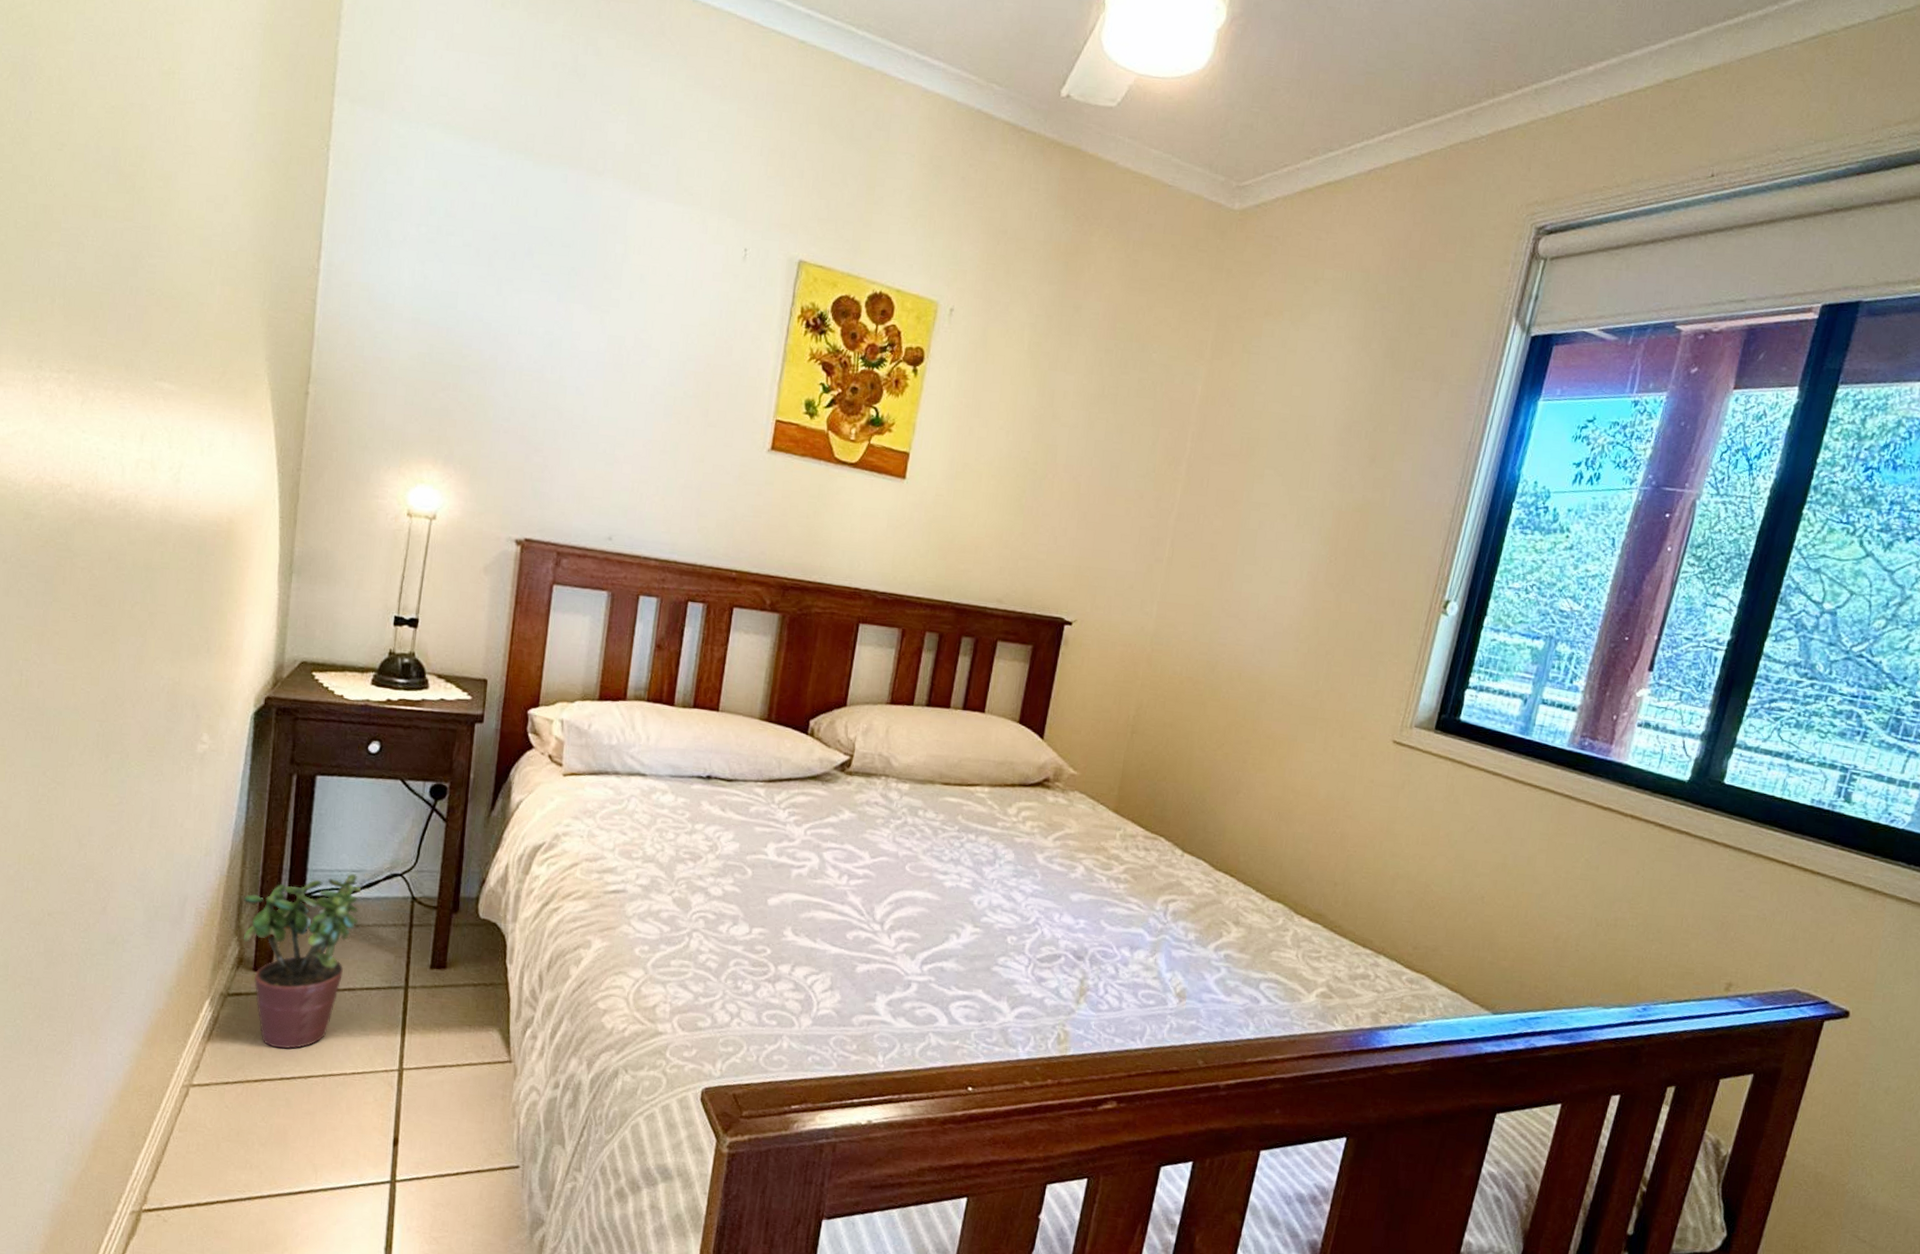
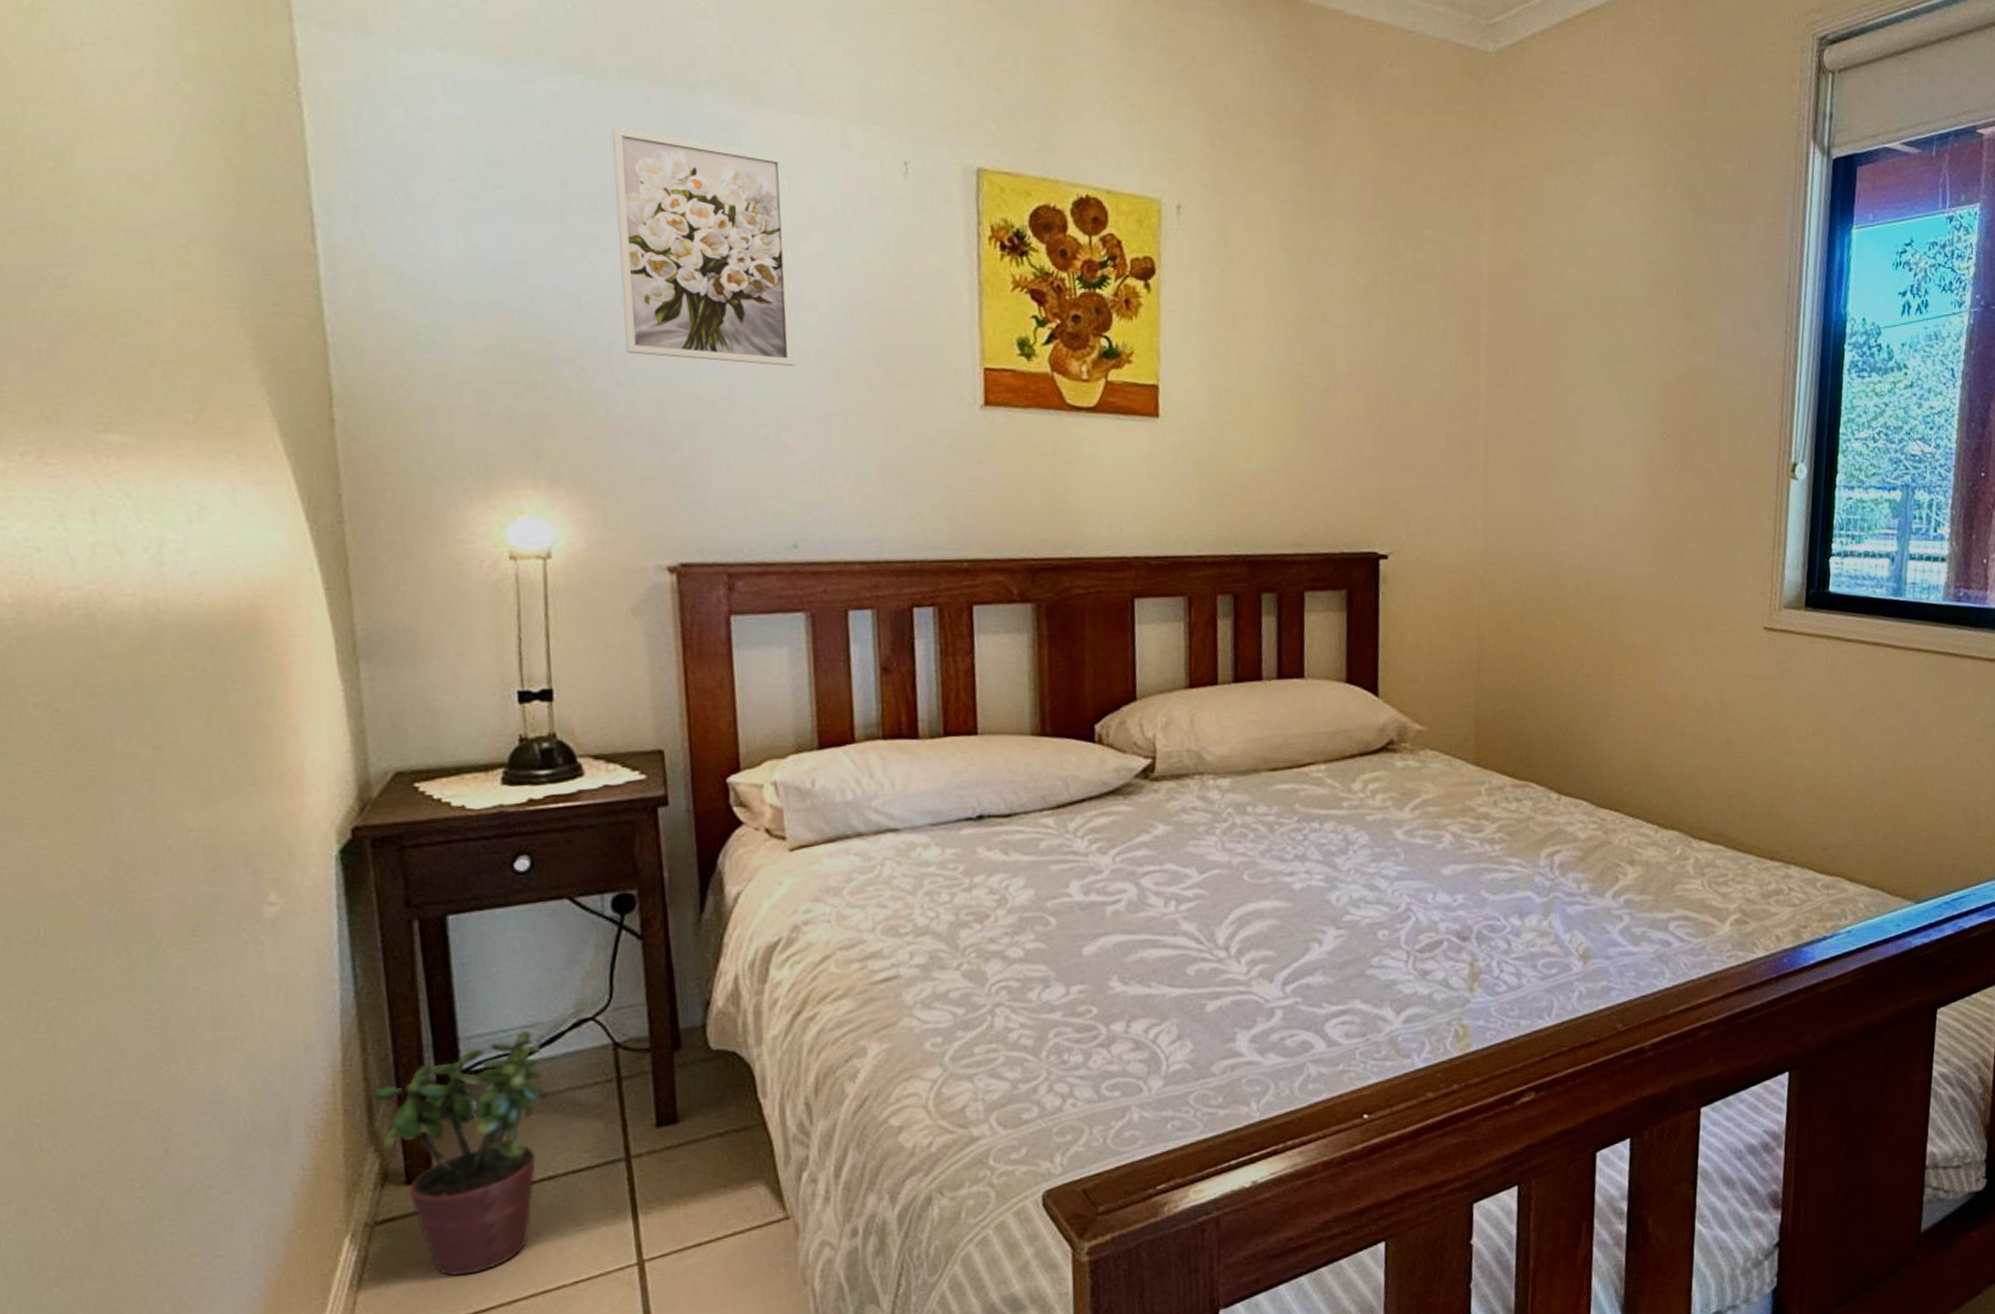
wall art: none [516,198,657,399] -> present [612,127,796,367]

